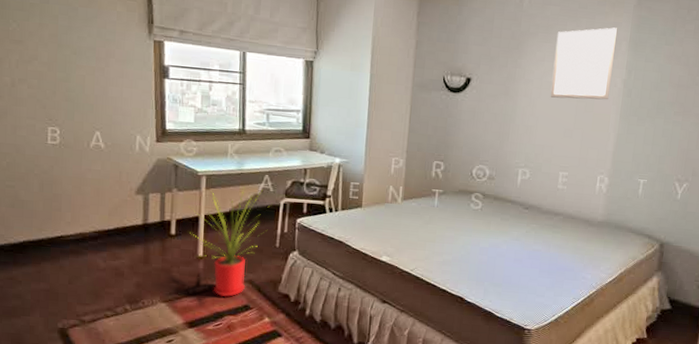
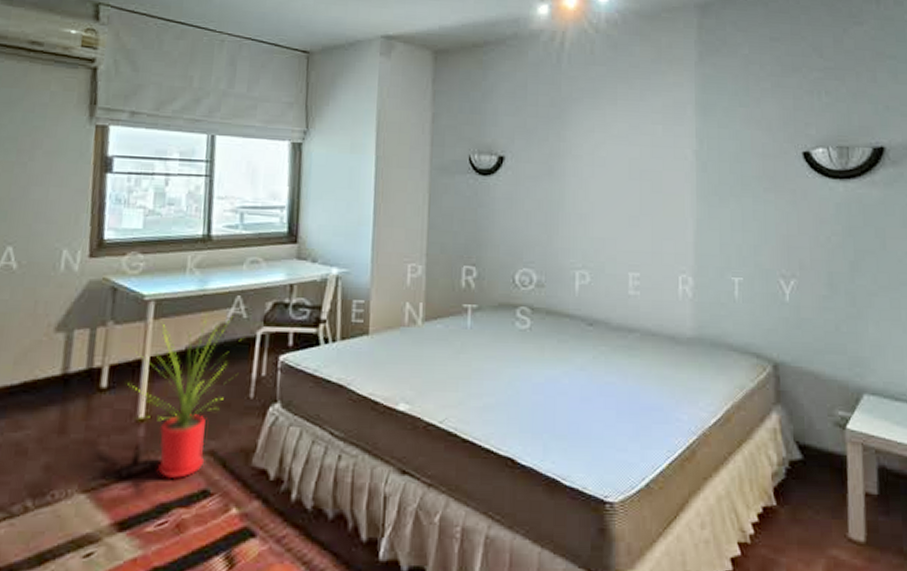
wall art: present [550,27,618,100] -> none [606,88,680,177]

